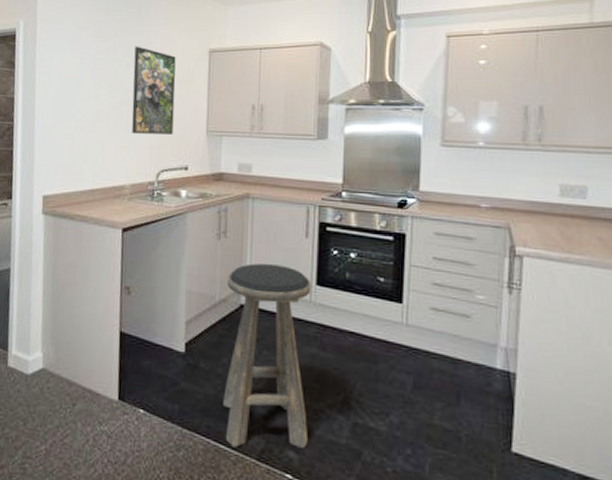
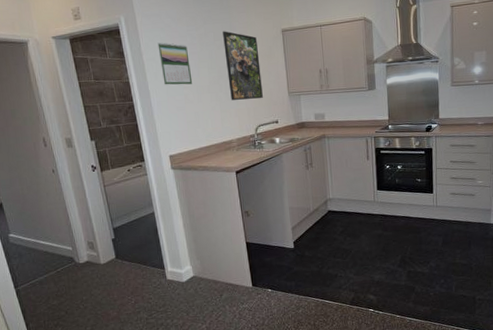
calendar: none [53,54,90,108] -> present [157,42,193,85]
stool: present [223,263,311,448] -> none [317,180,382,300]

